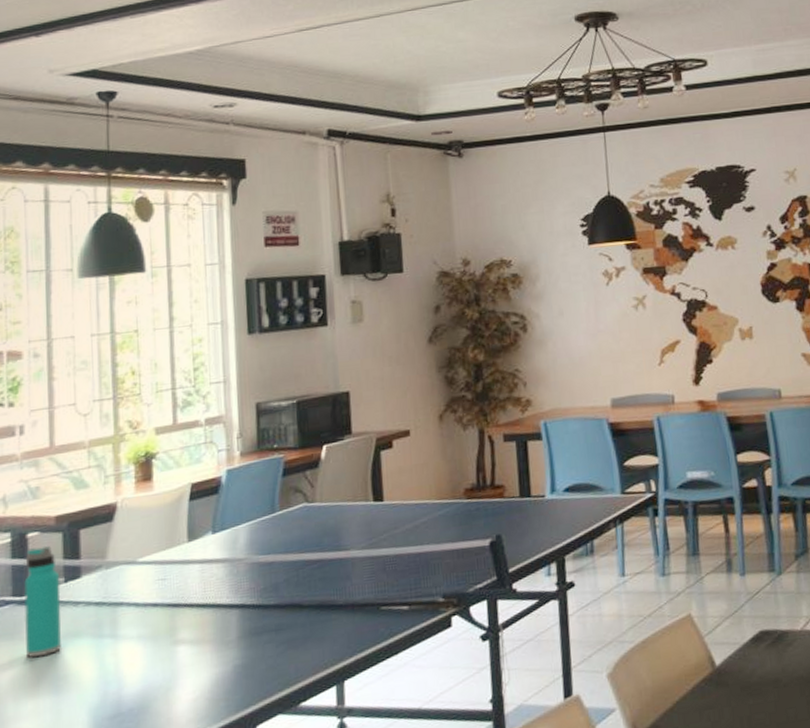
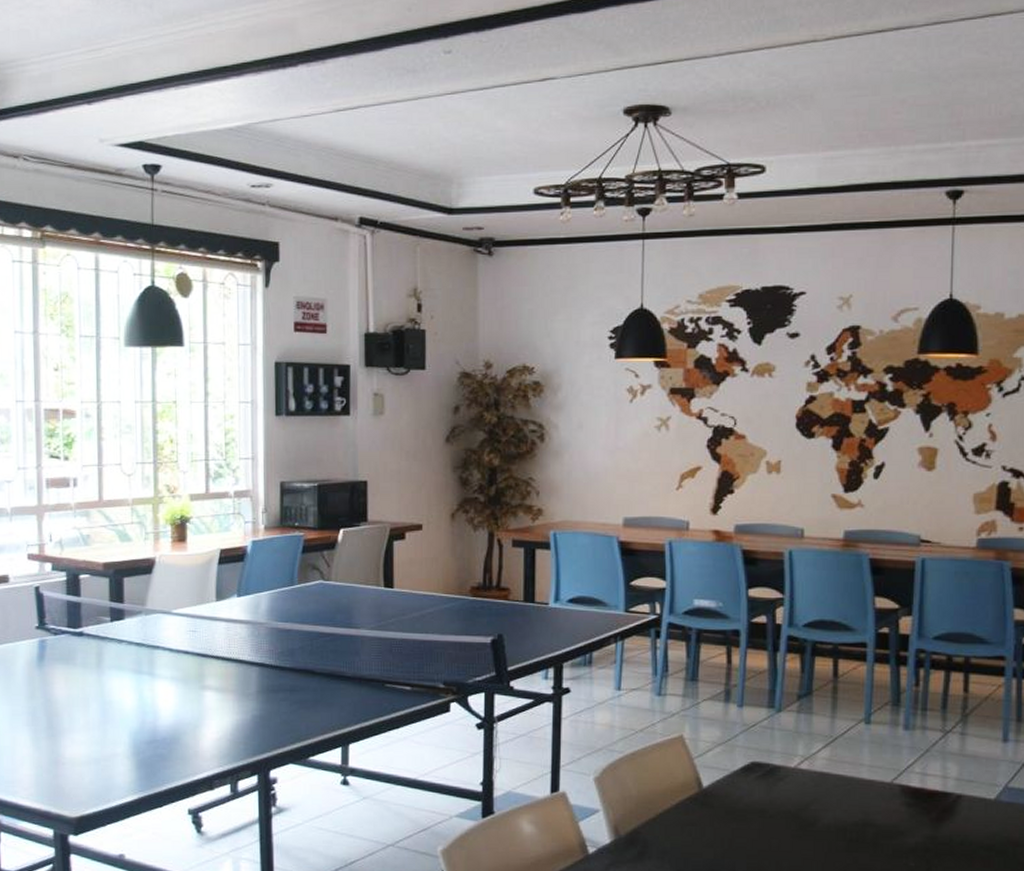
water bottle: present [24,546,61,657] -> none [77,588,108,681]

